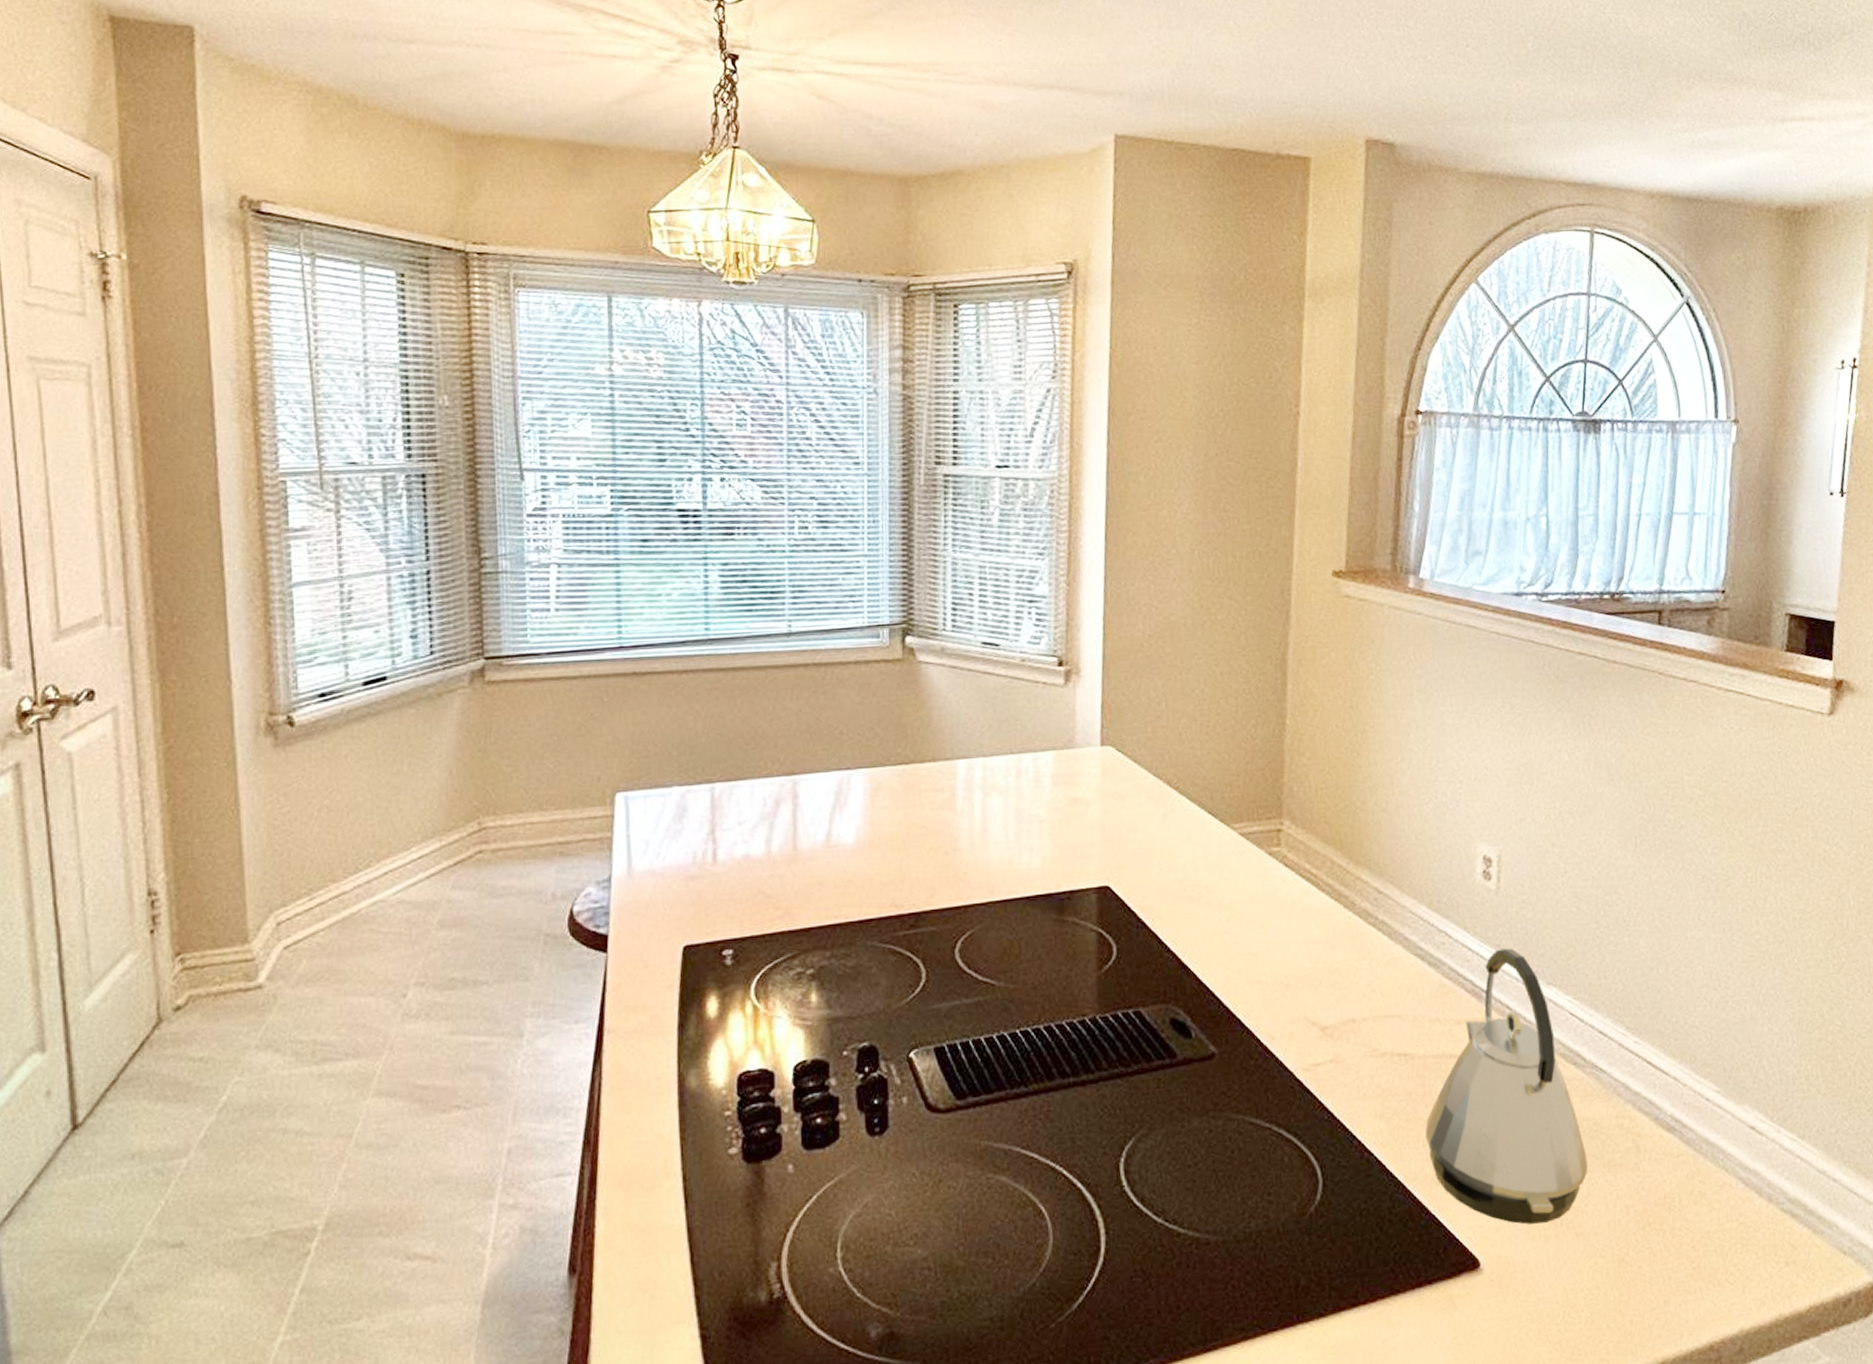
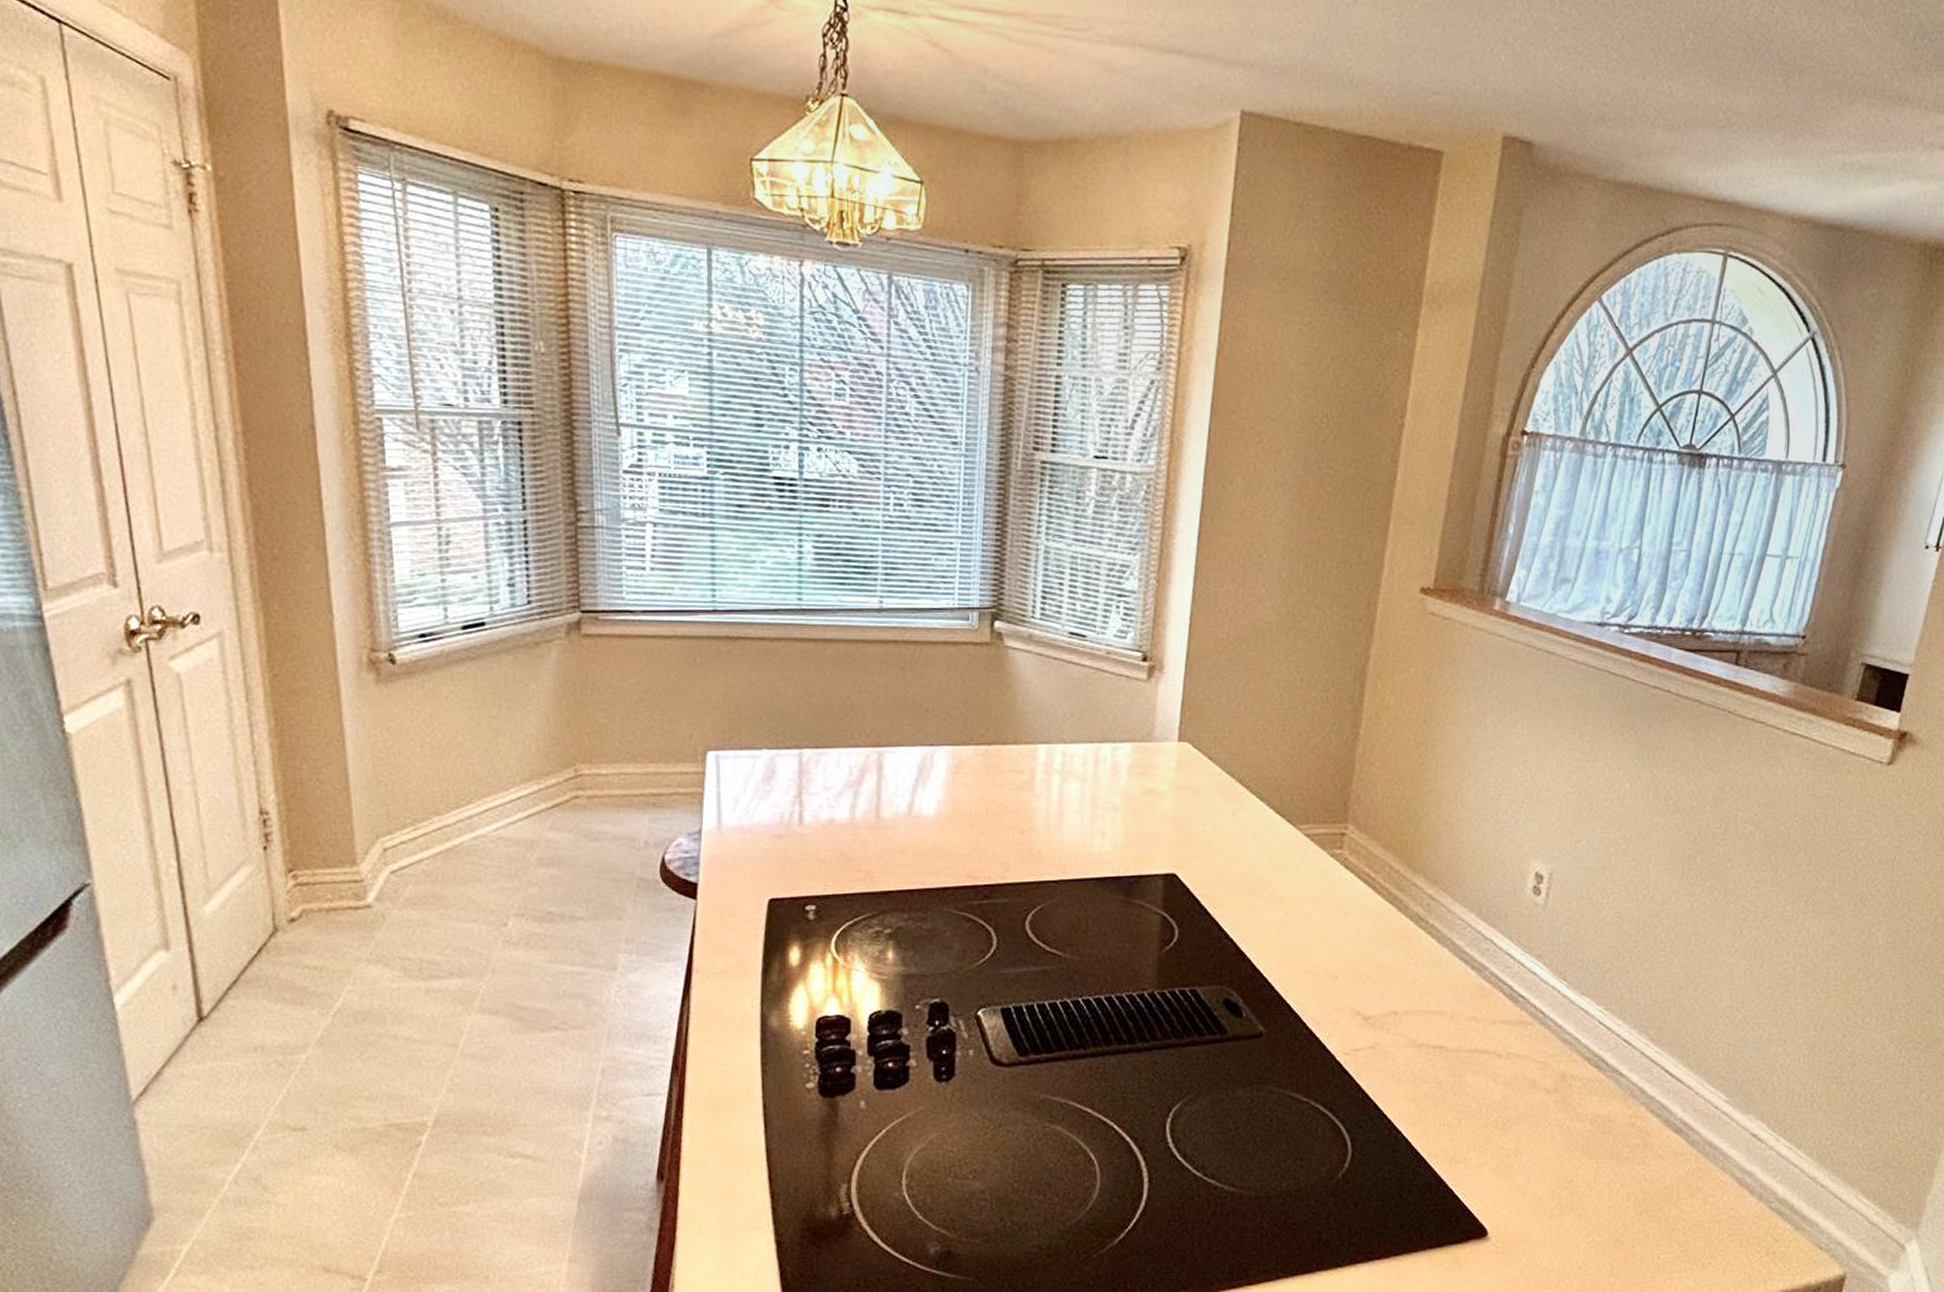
kettle: present [1425,948,1588,1225] -> none [1450,959,1598,1203]

